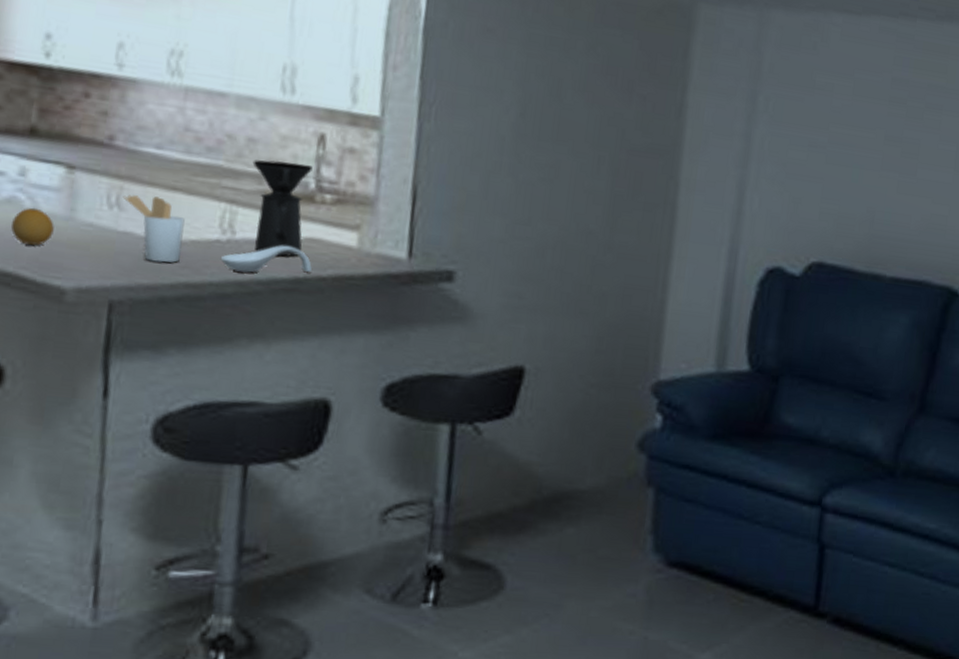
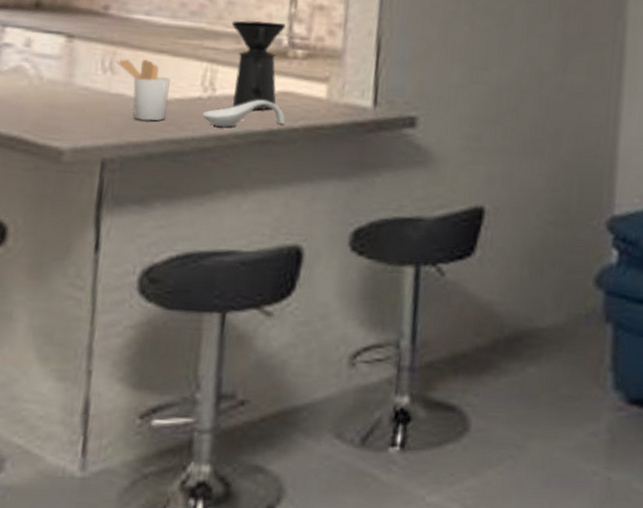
fruit: present [11,207,54,246] -> none [17,75,55,111]

